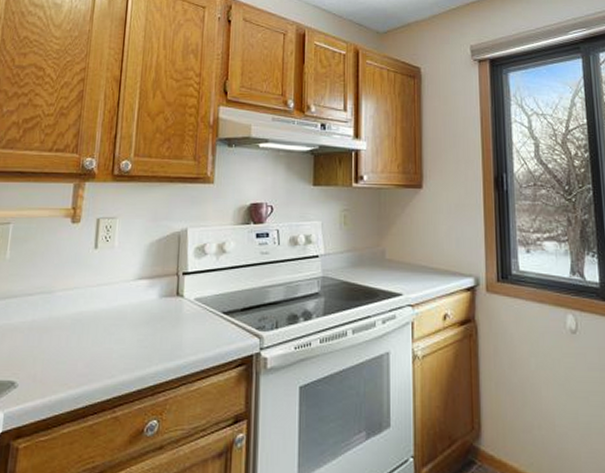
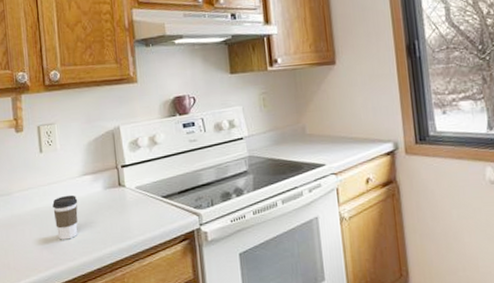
coffee cup: none [98,300,128,352] -> present [52,194,78,240]

